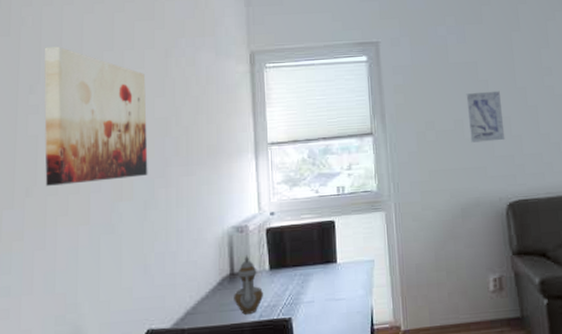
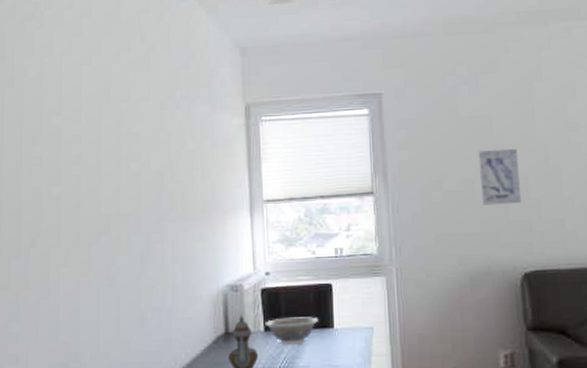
wall art: present [44,46,148,186] -> none [45,98,144,237]
decorative bowl: none [270,253,322,282] -> present [265,317,318,345]

